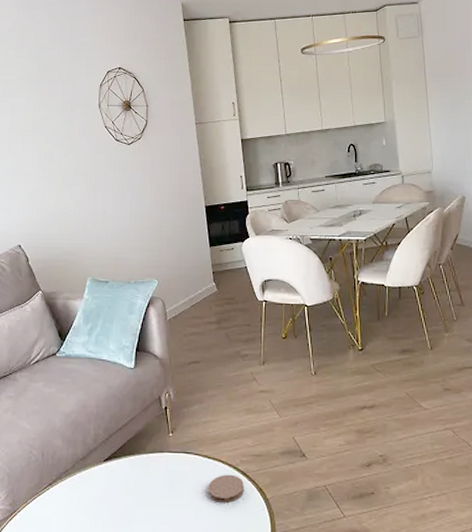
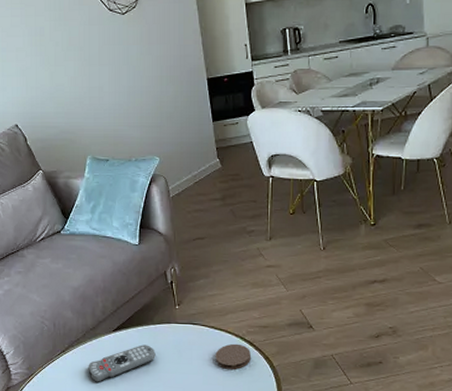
remote control: none [75,476,147,519] -> present [88,345,156,382]

